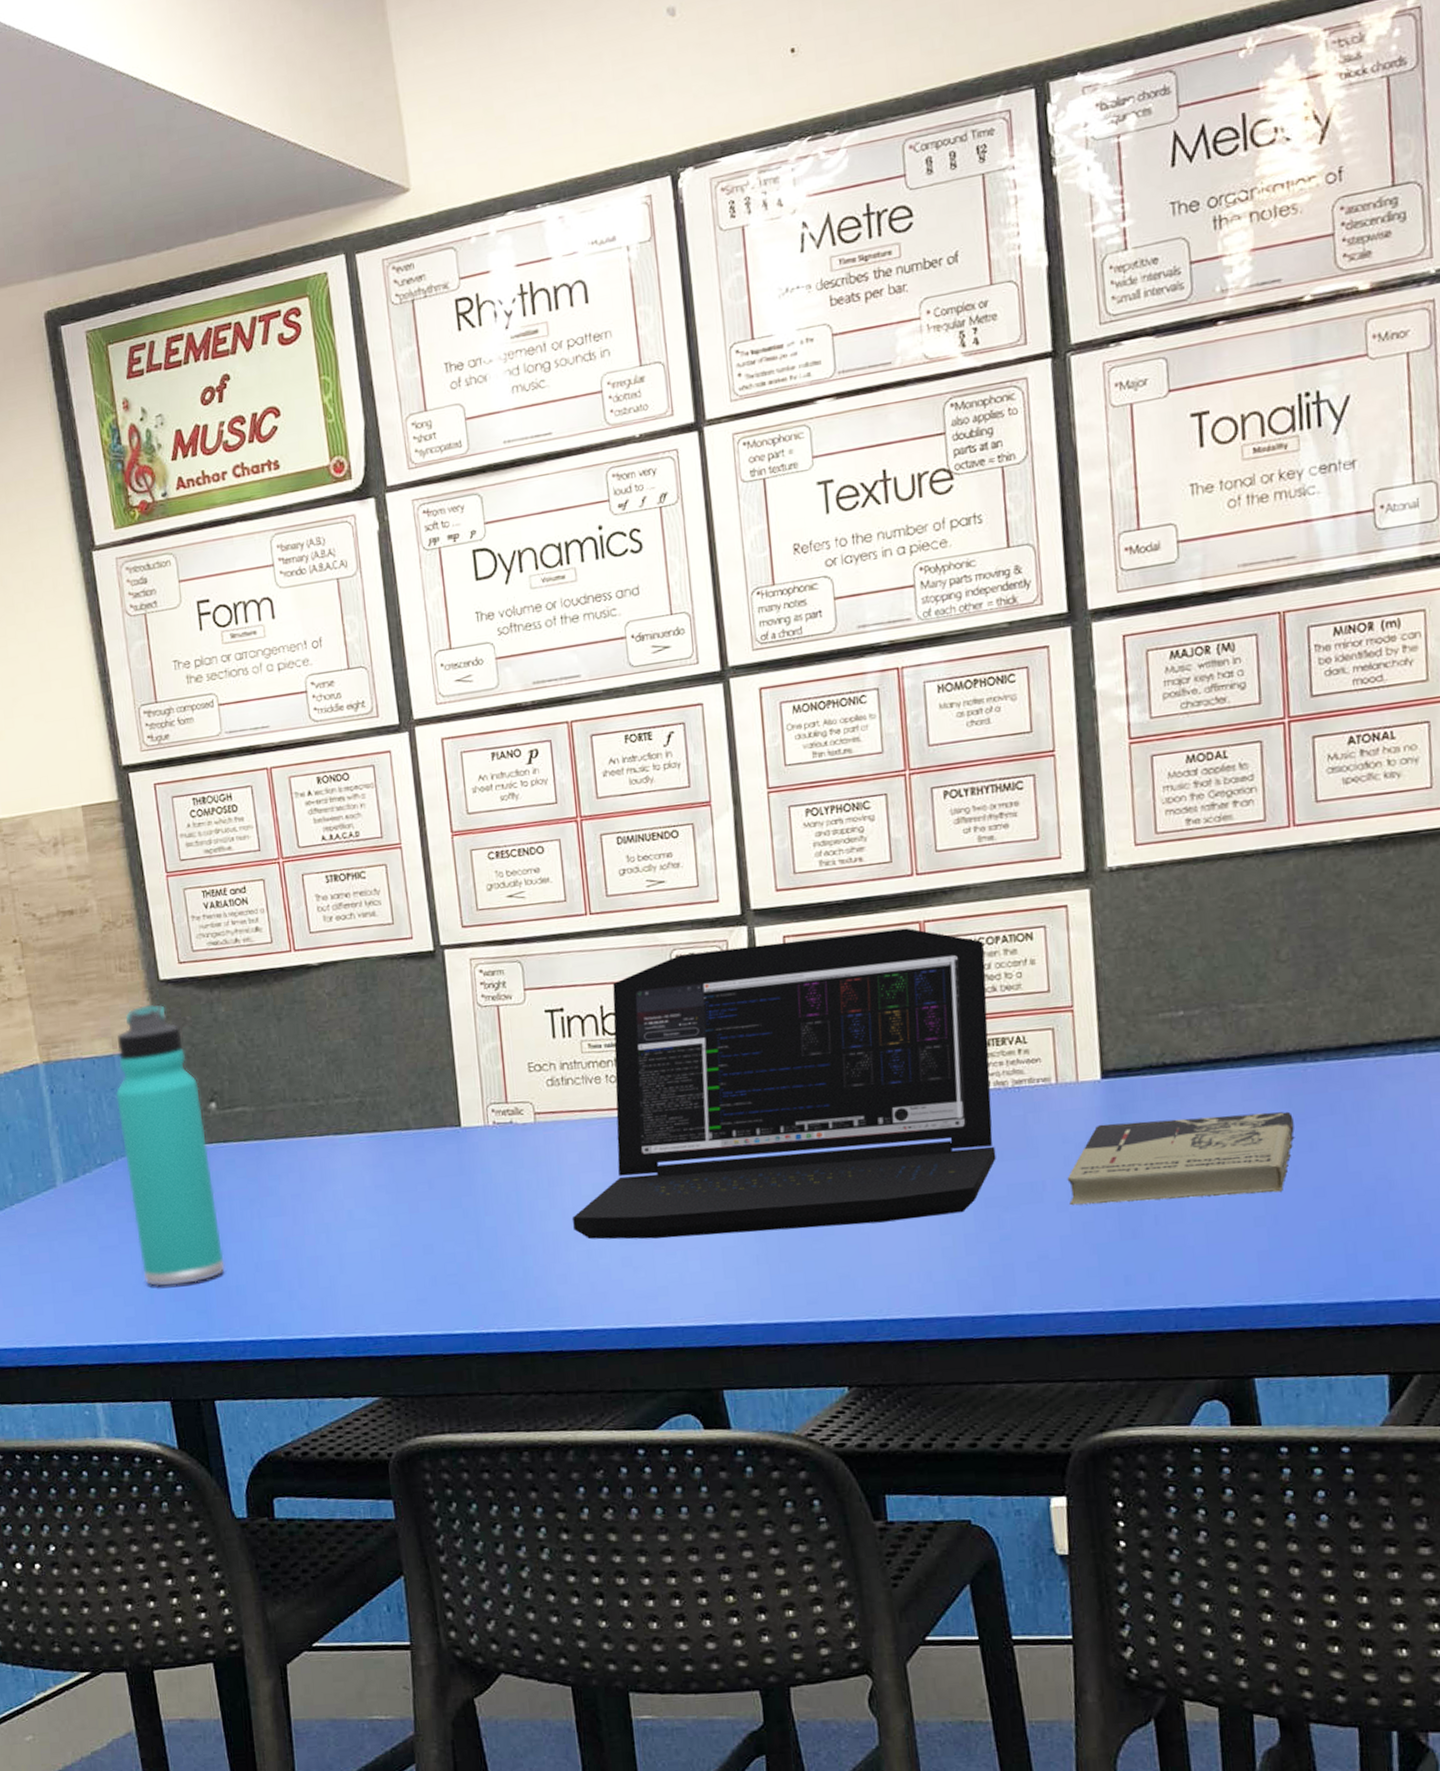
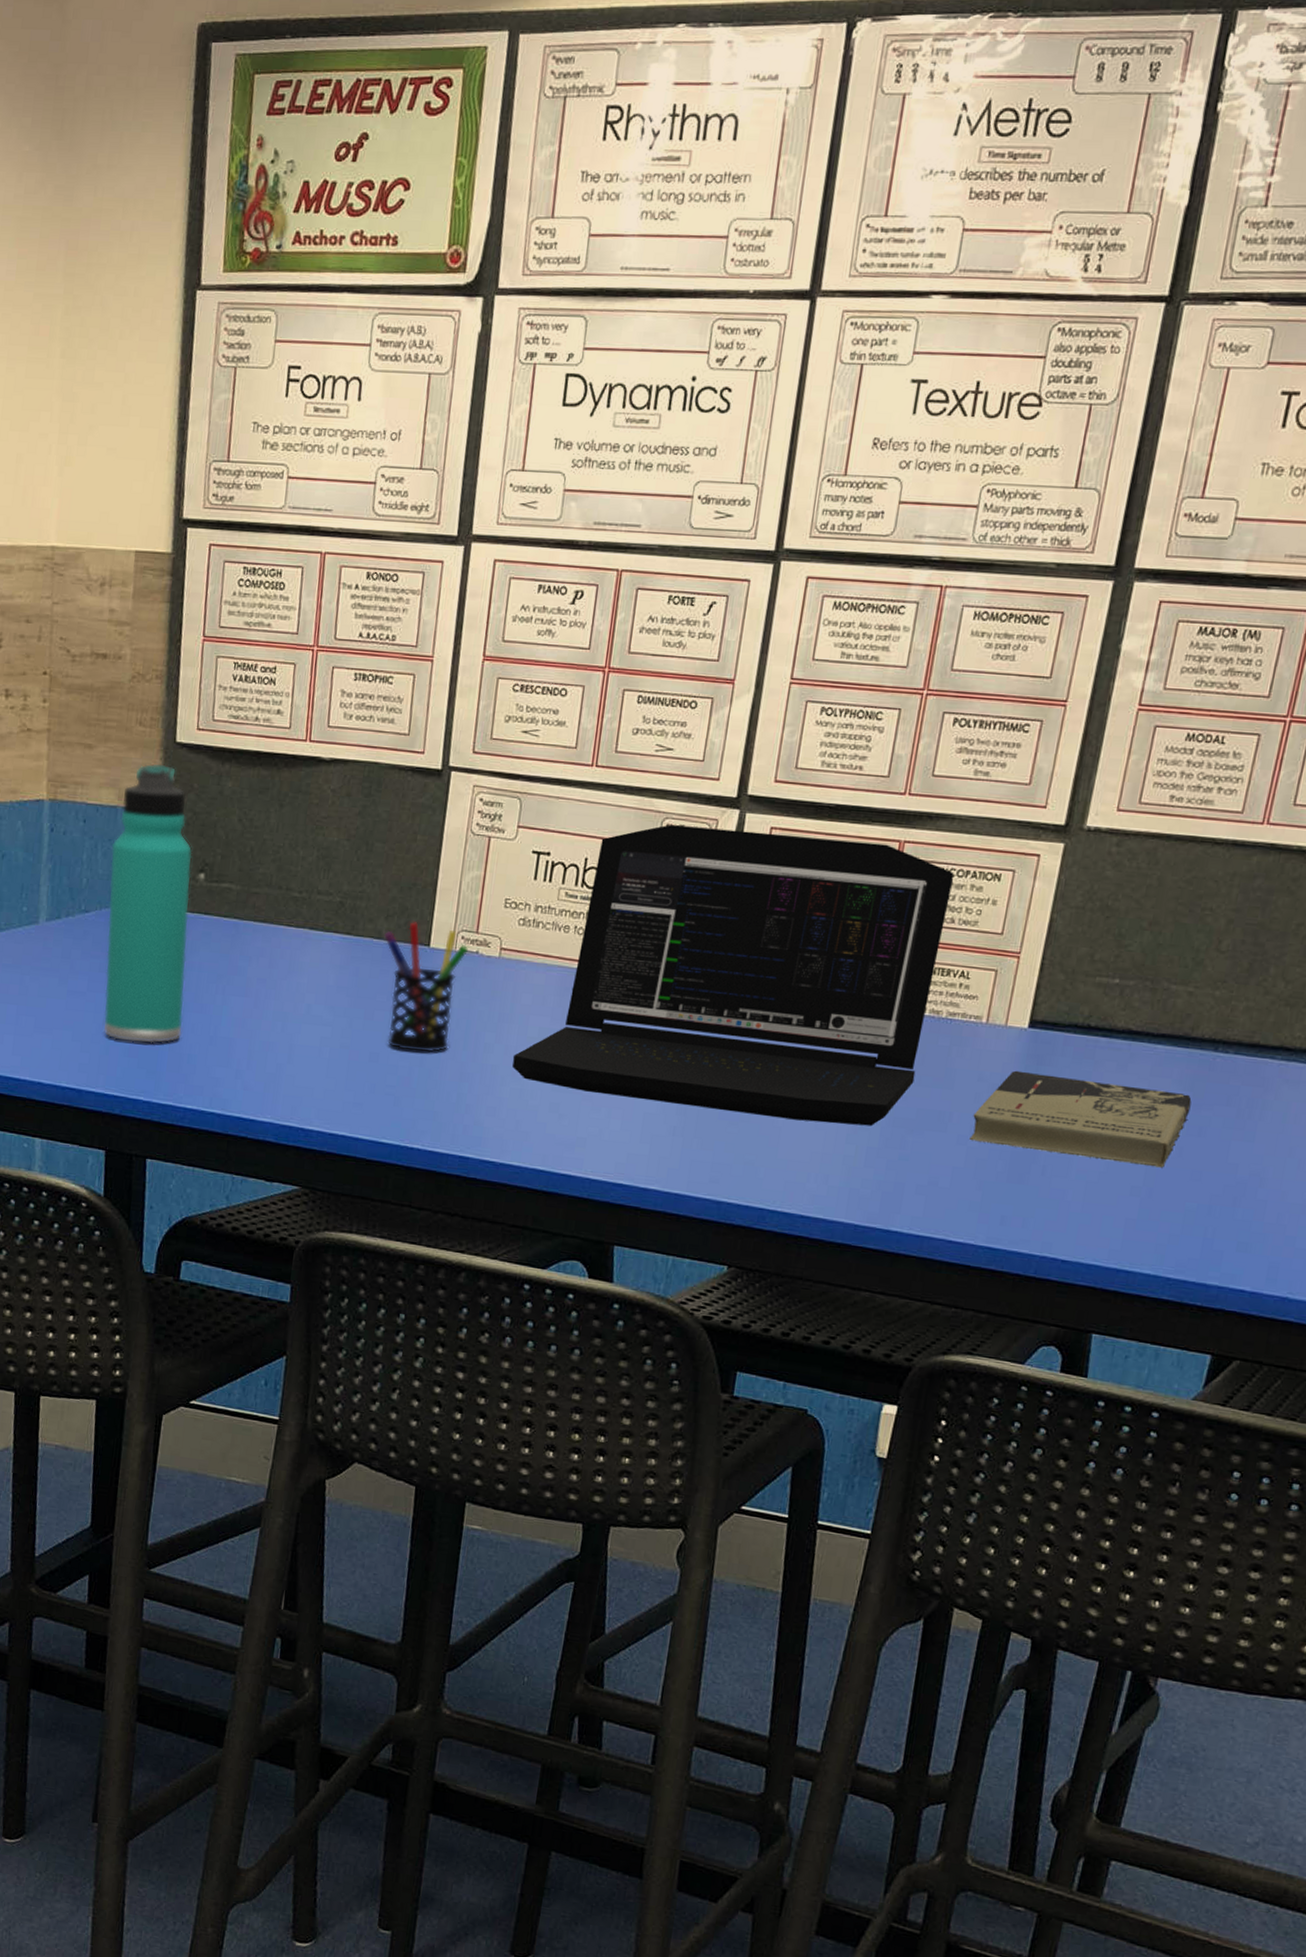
pen holder: none [411,1104,503,1236] -> present [383,922,469,1053]

